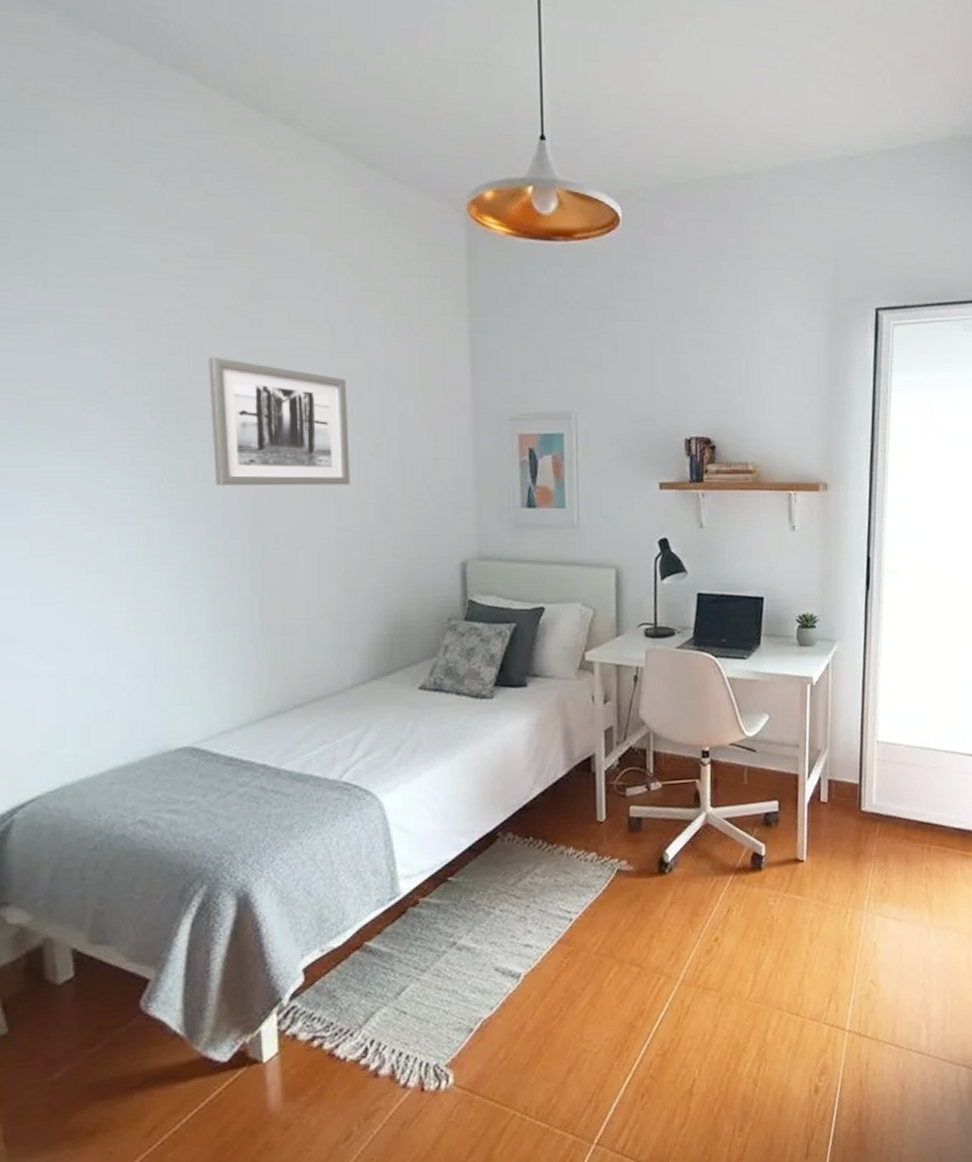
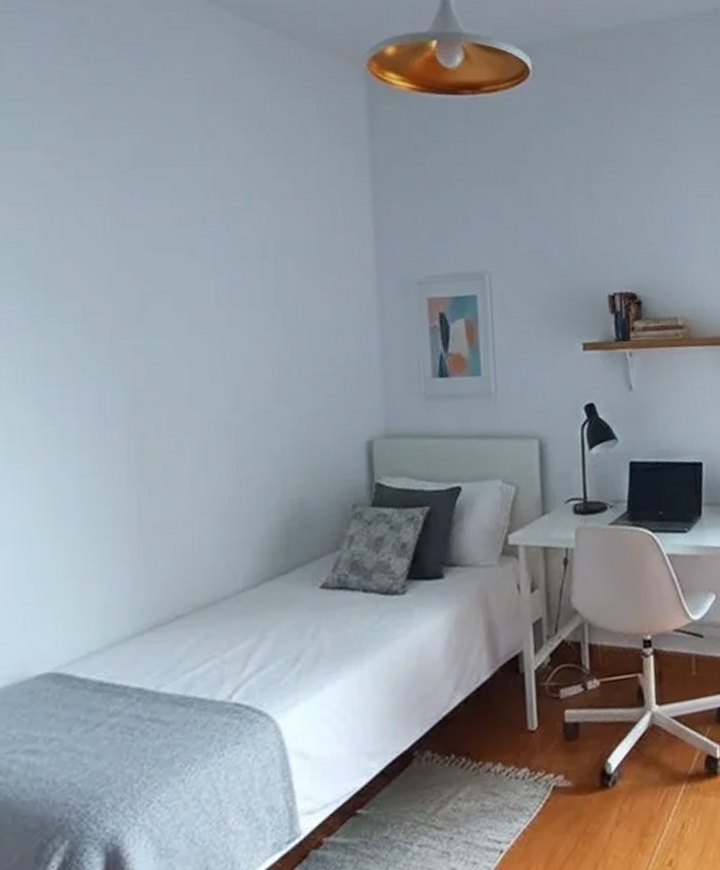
wall art: present [208,357,351,486] -> none [83,230,242,370]

